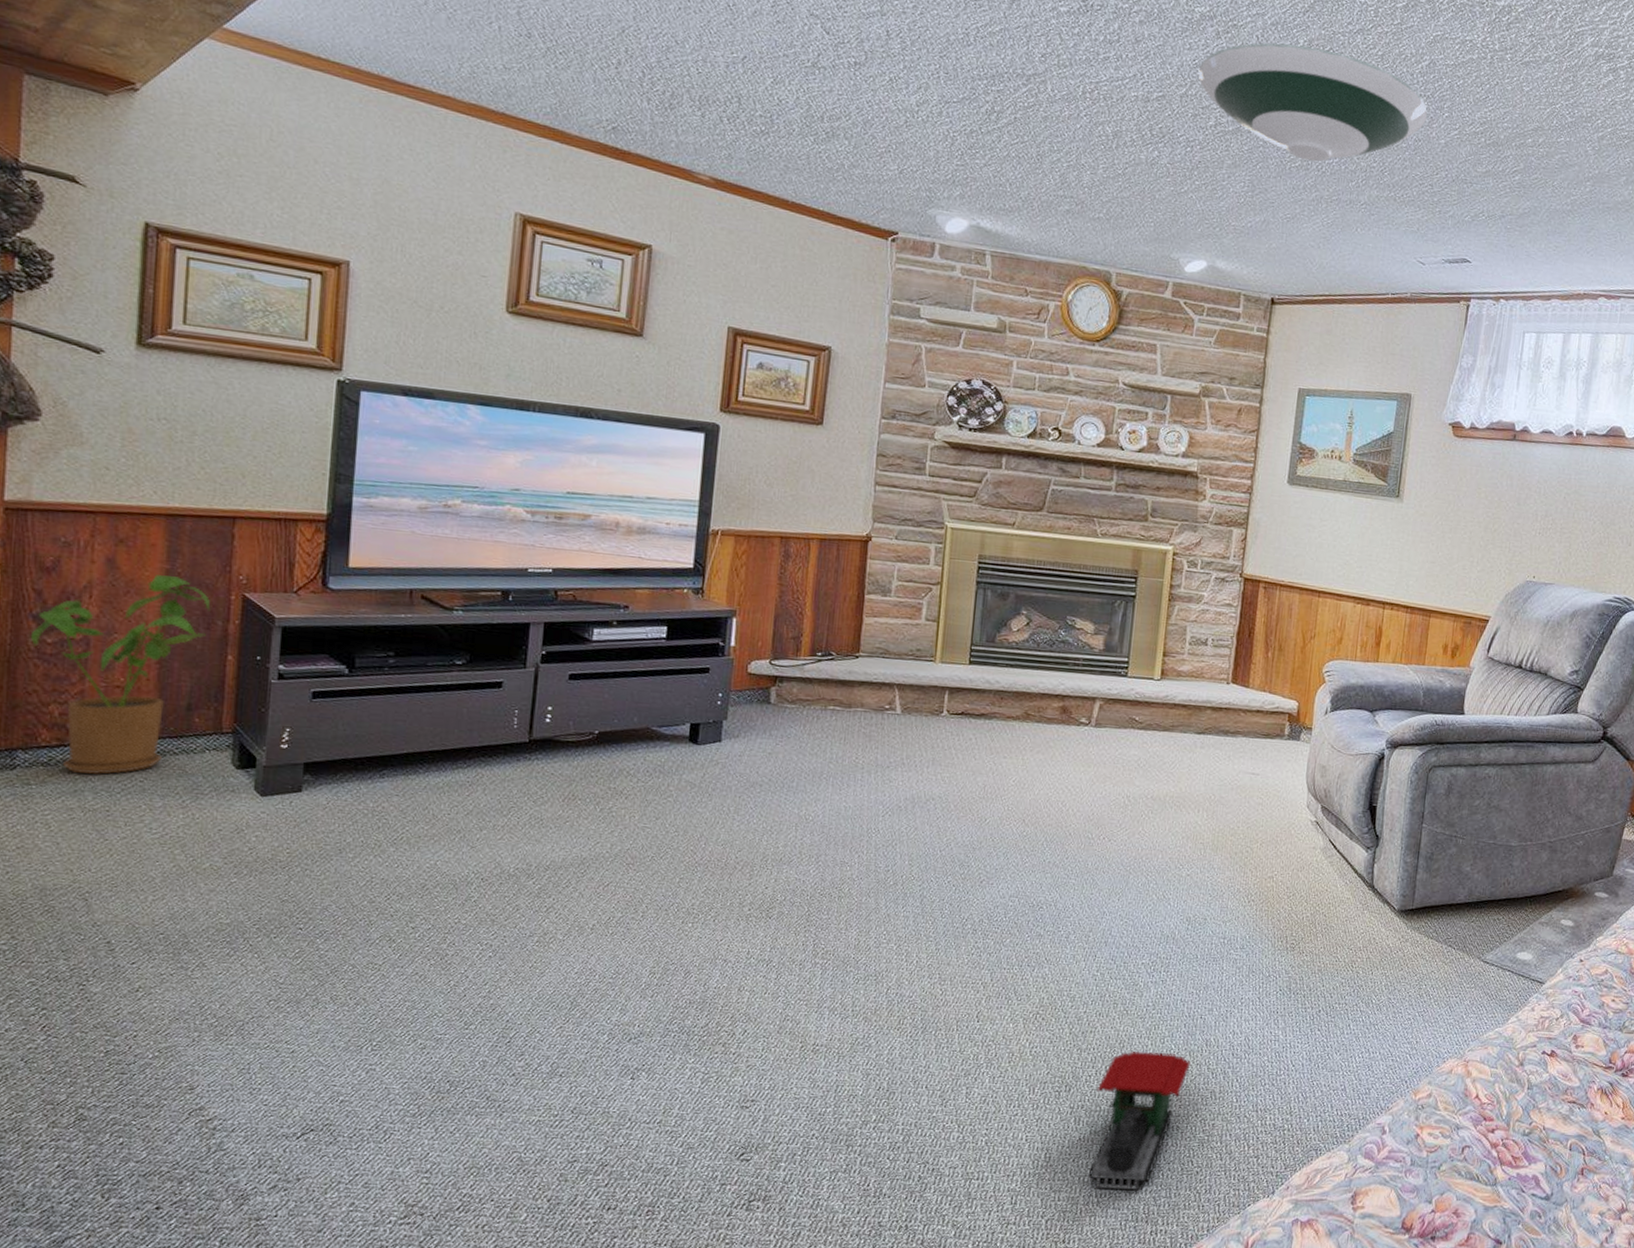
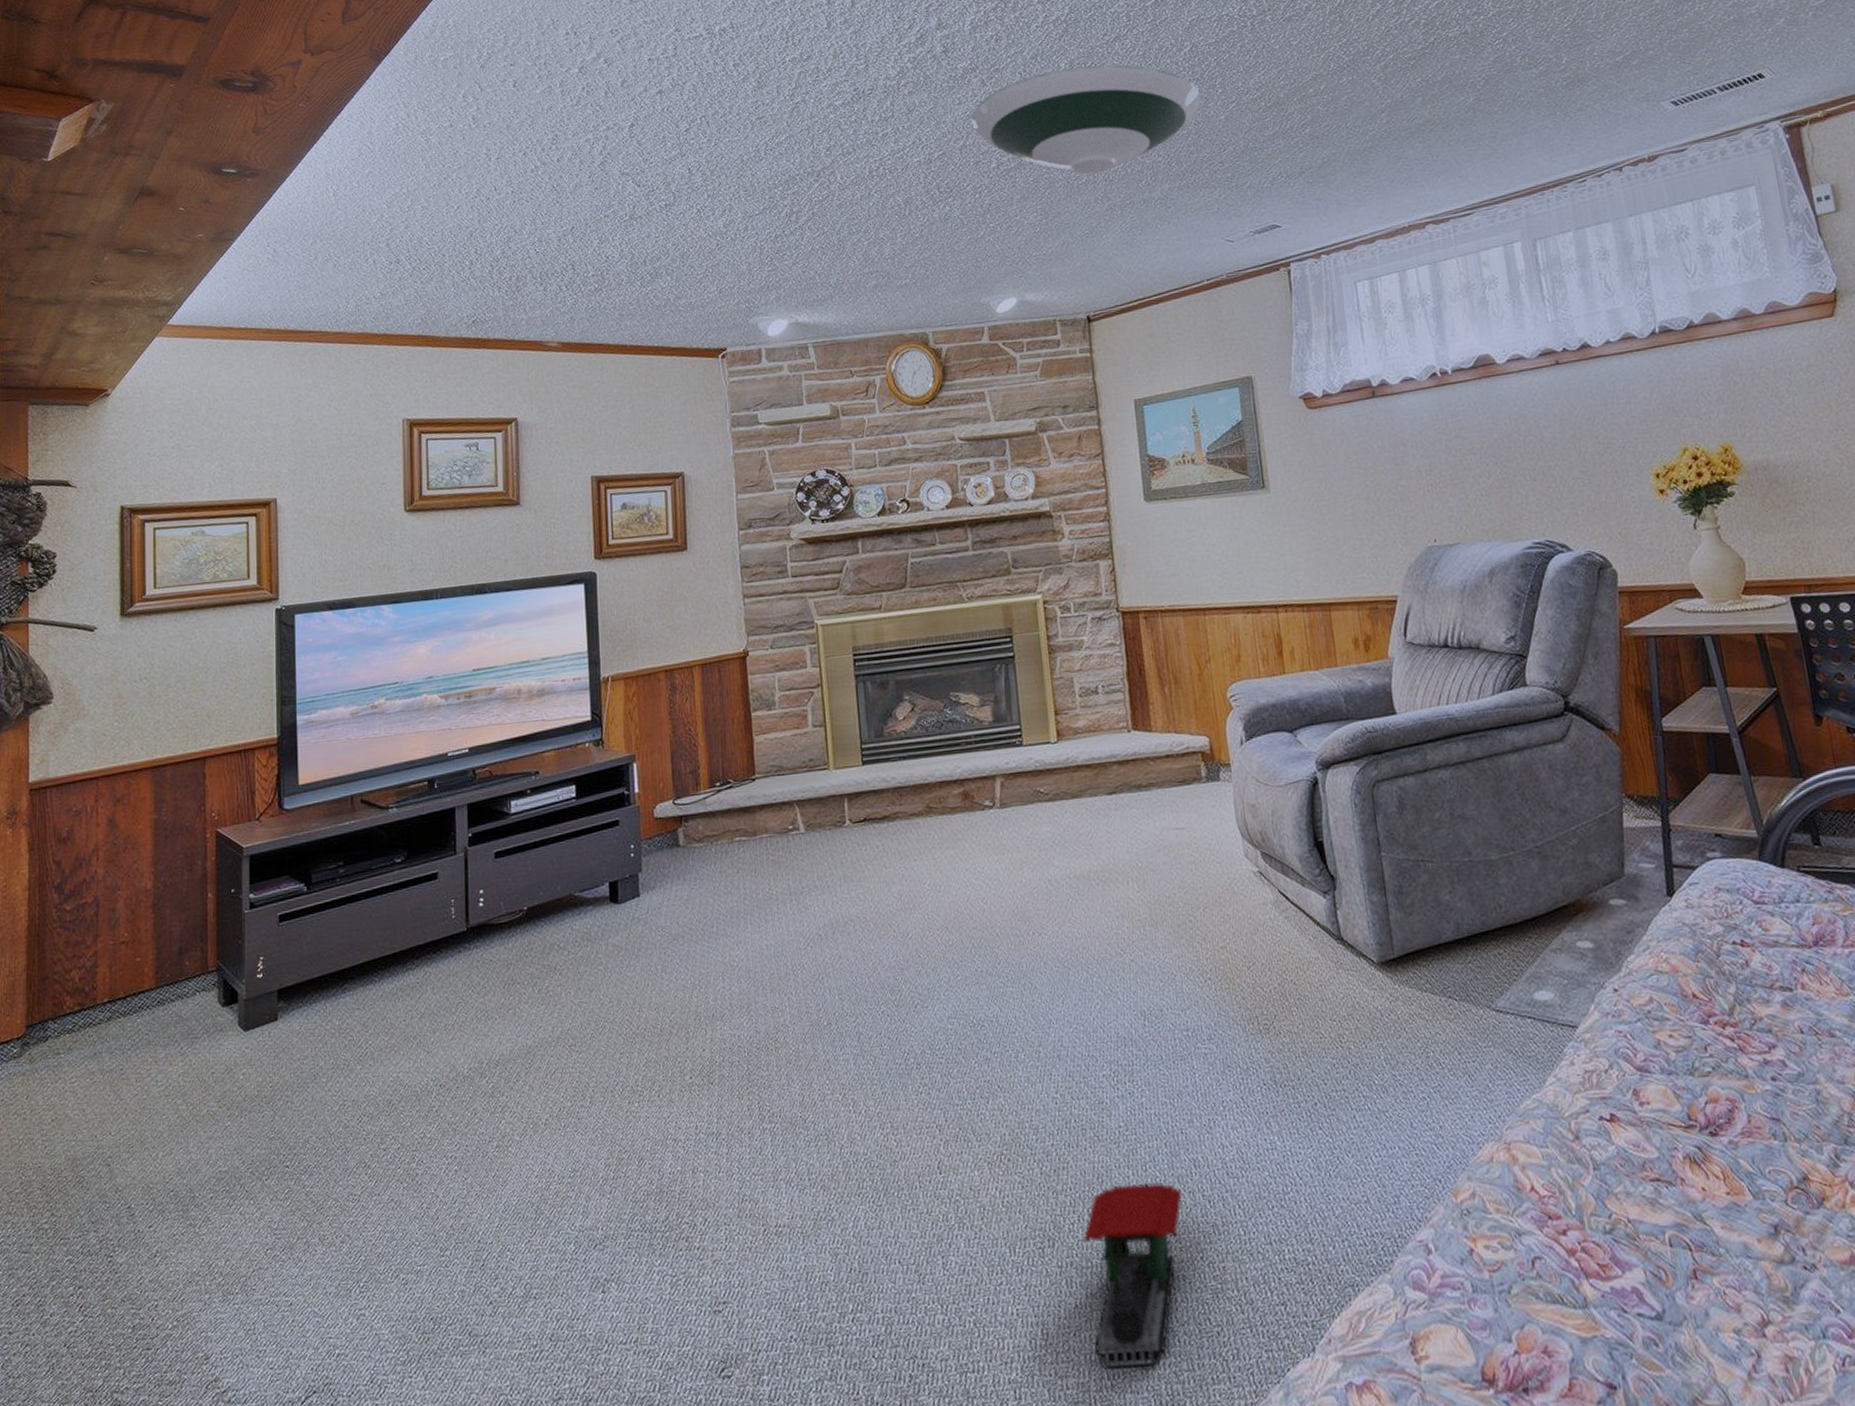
house plant: present [30,575,211,775] -> none [53,825,191,1035]

